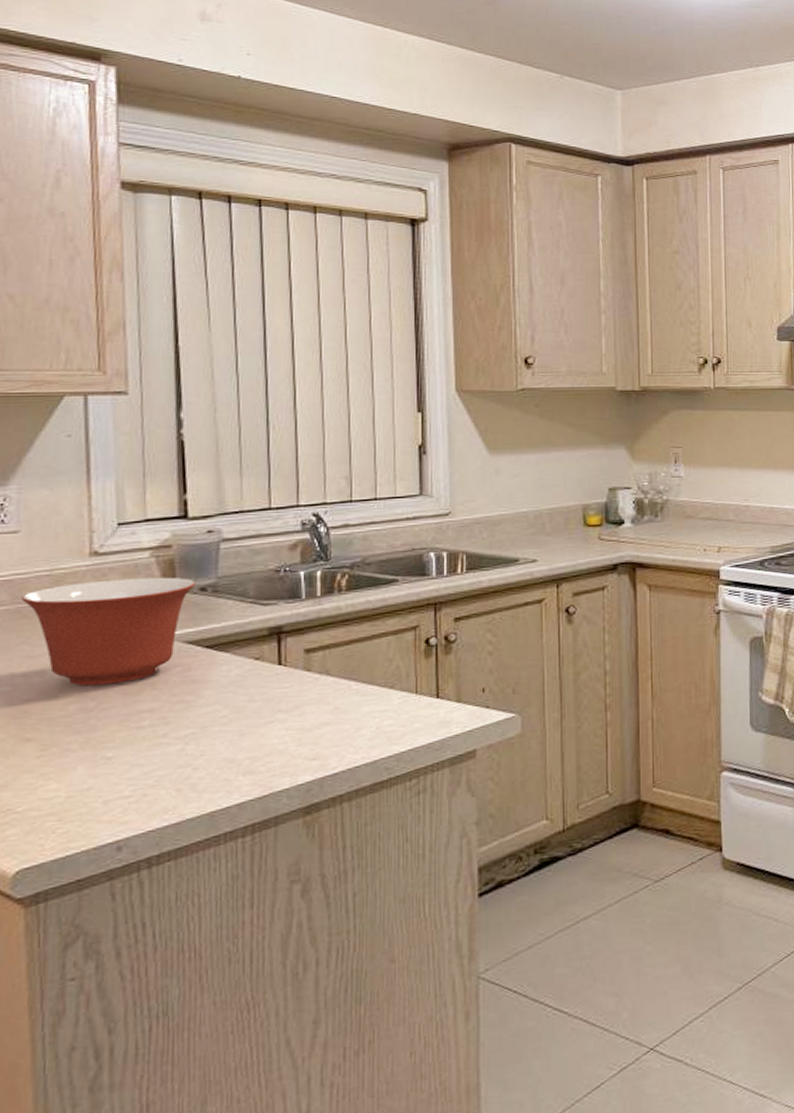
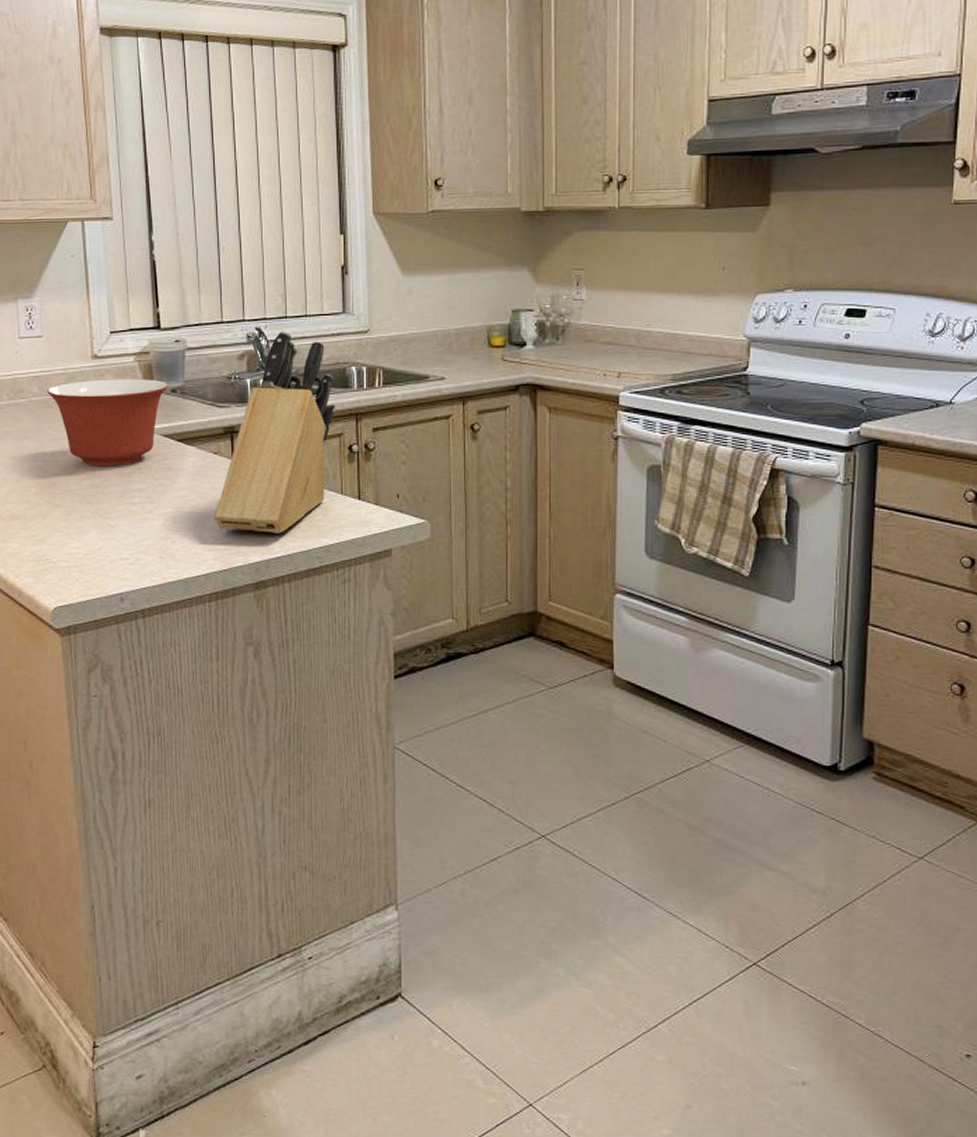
knife block: none [253,515,410,748] -> present [214,330,336,533]

